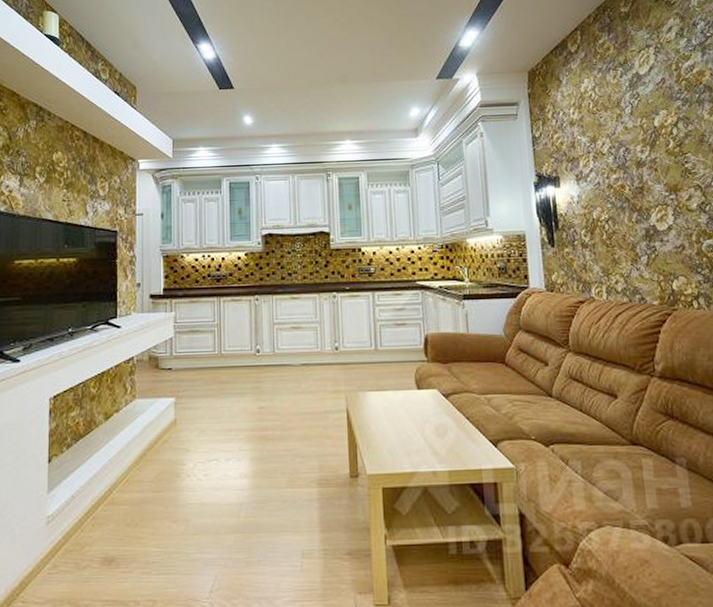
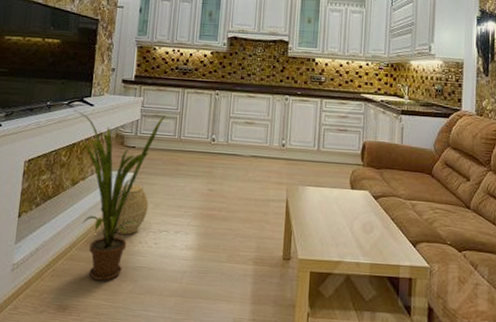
house plant: none [99,330,202,525] -> present [74,110,165,281]
woven basket: none [156,410,193,469] -> present [115,184,149,235]

